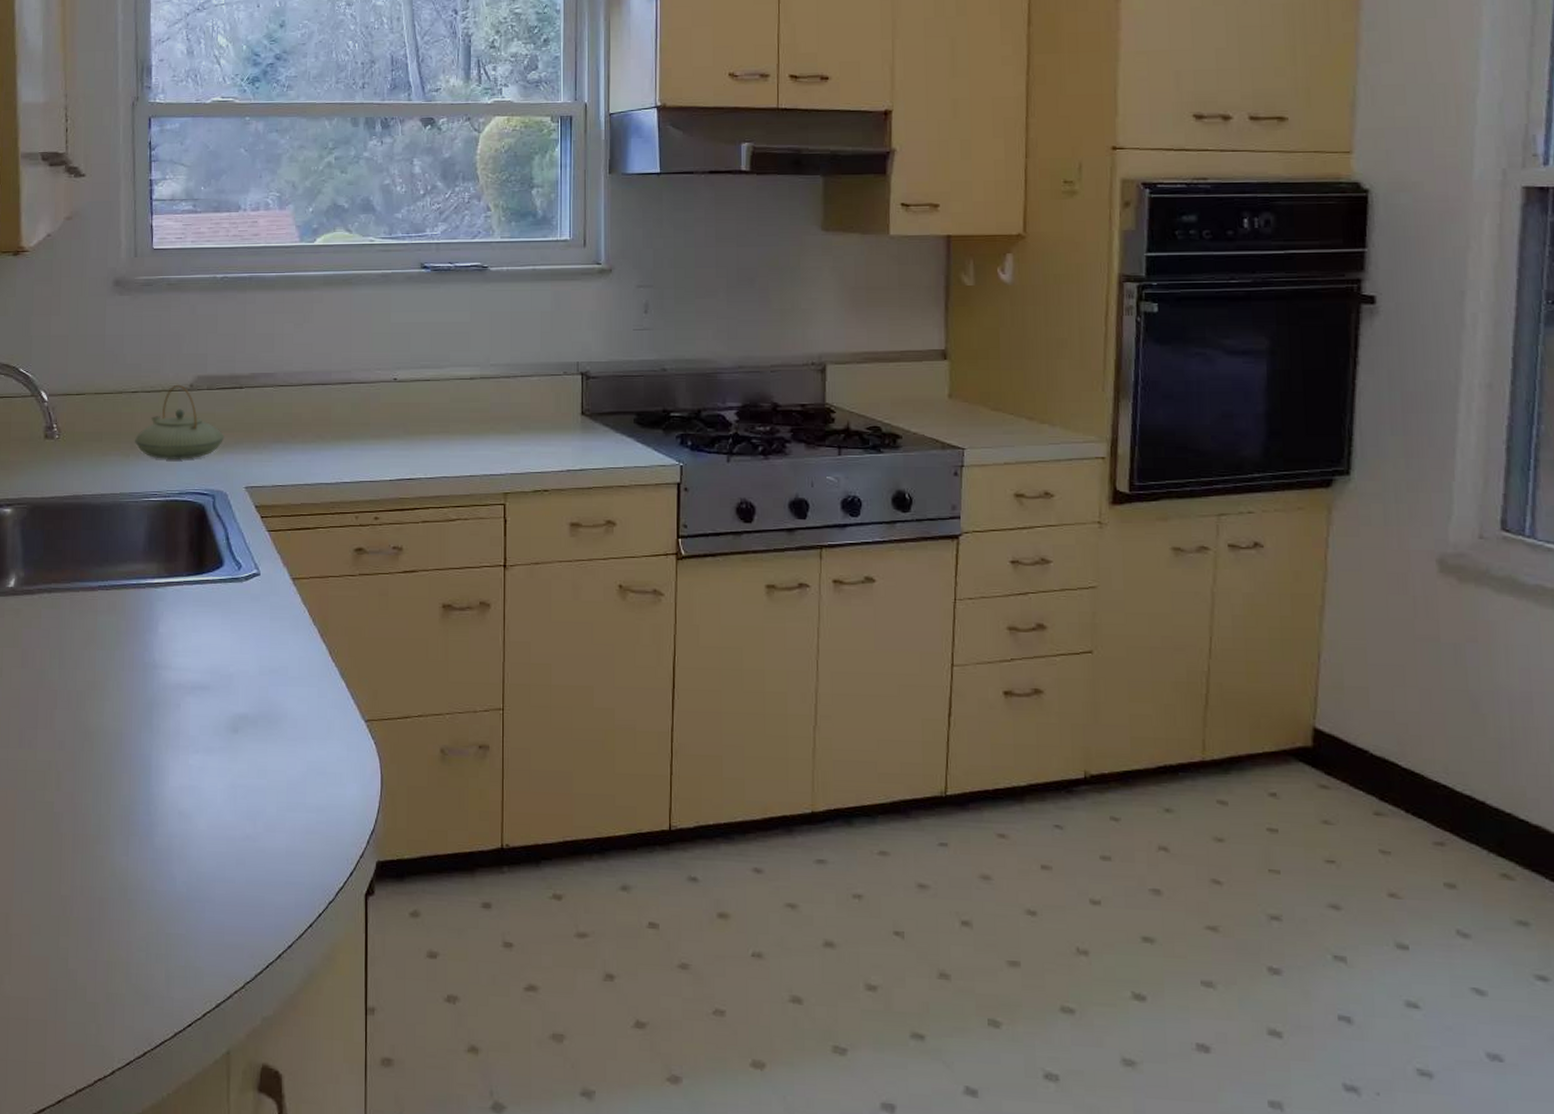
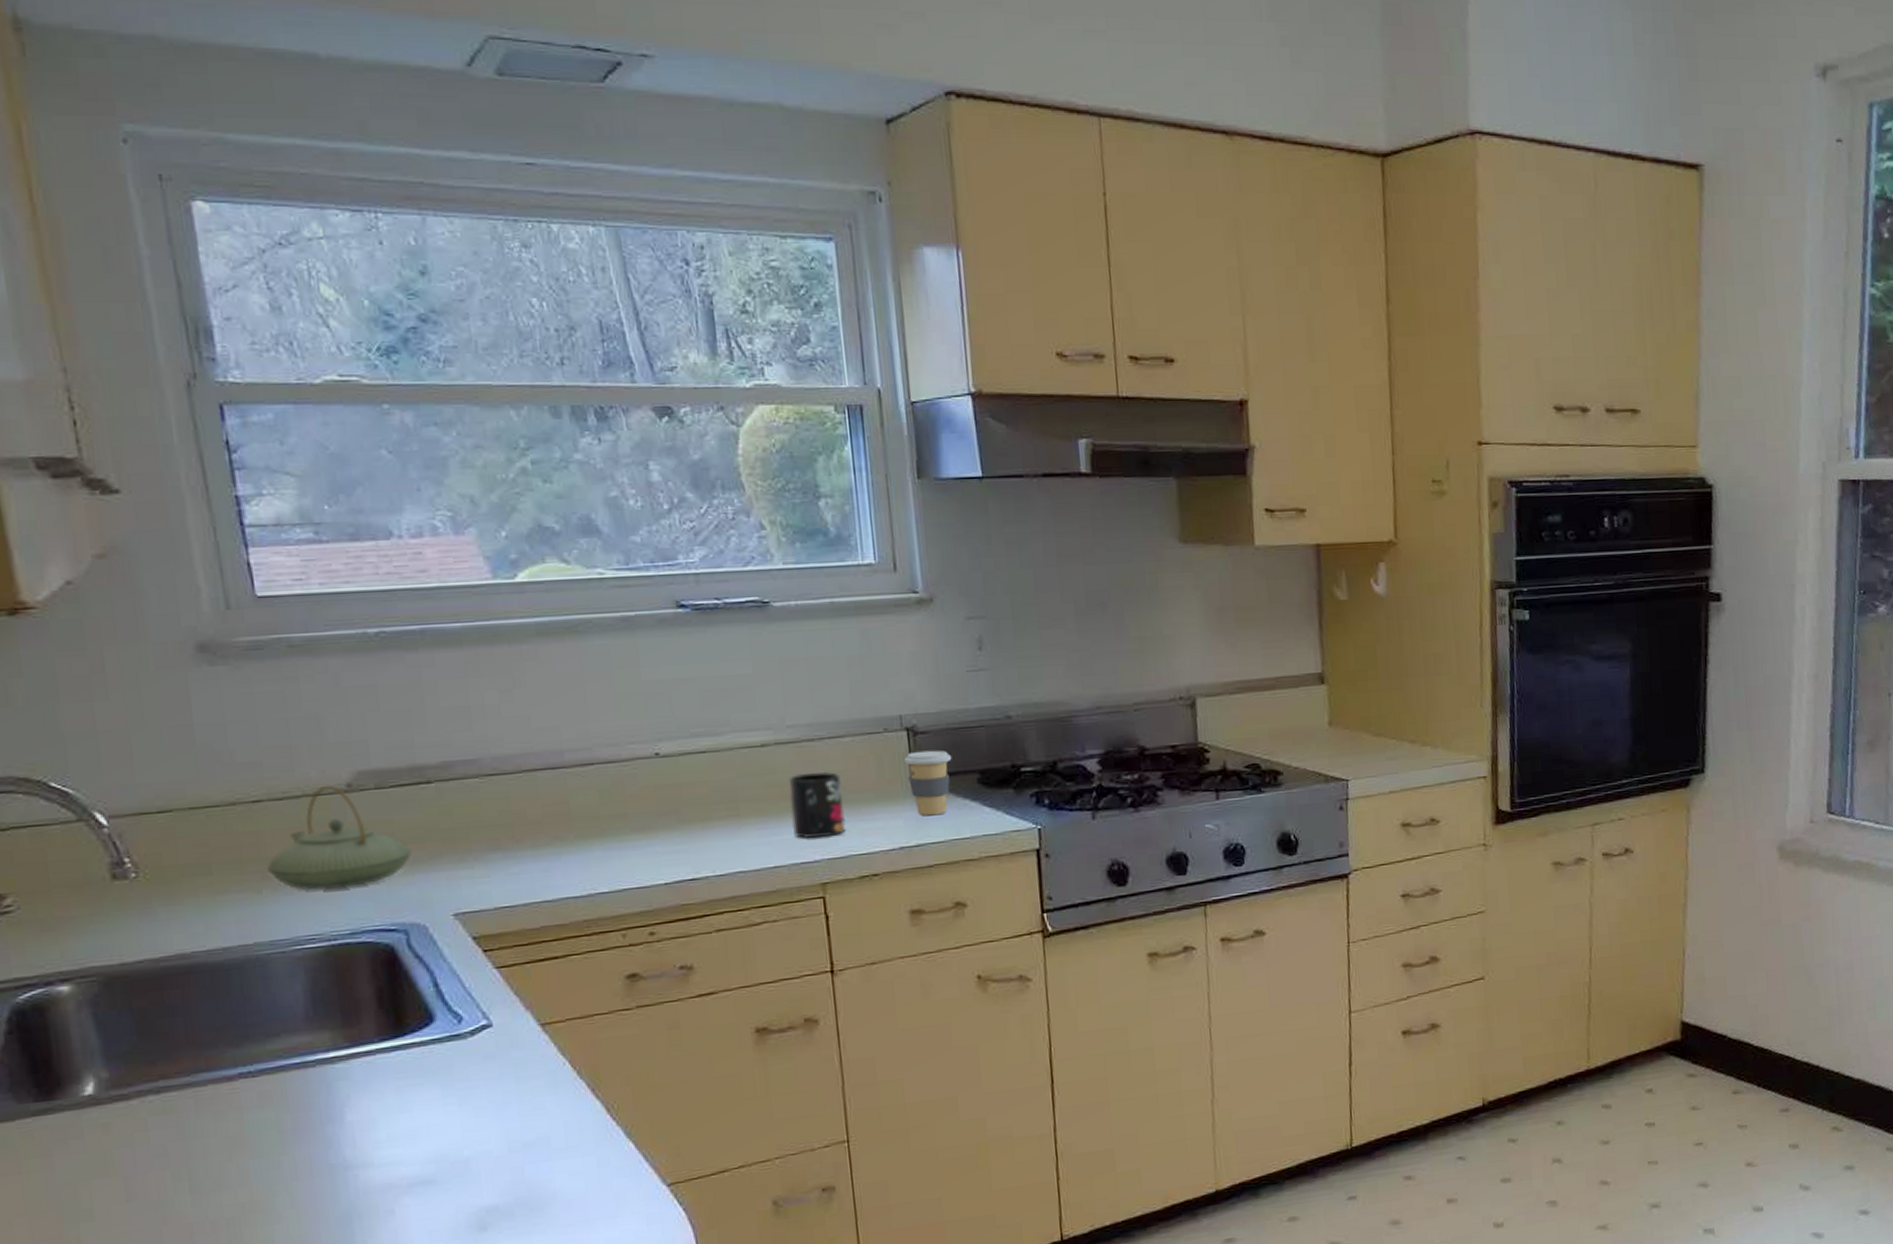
mug: none [486,402,527,456] -> present [788,771,846,839]
coffee cup: none [577,392,615,446] -> present [903,750,952,816]

